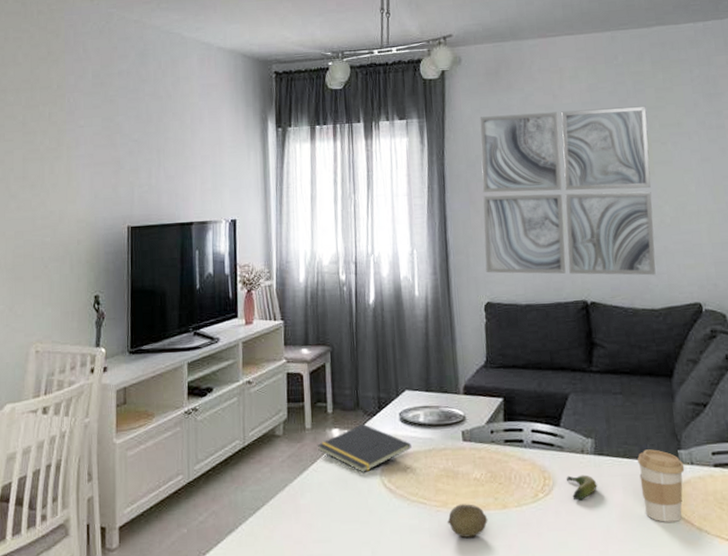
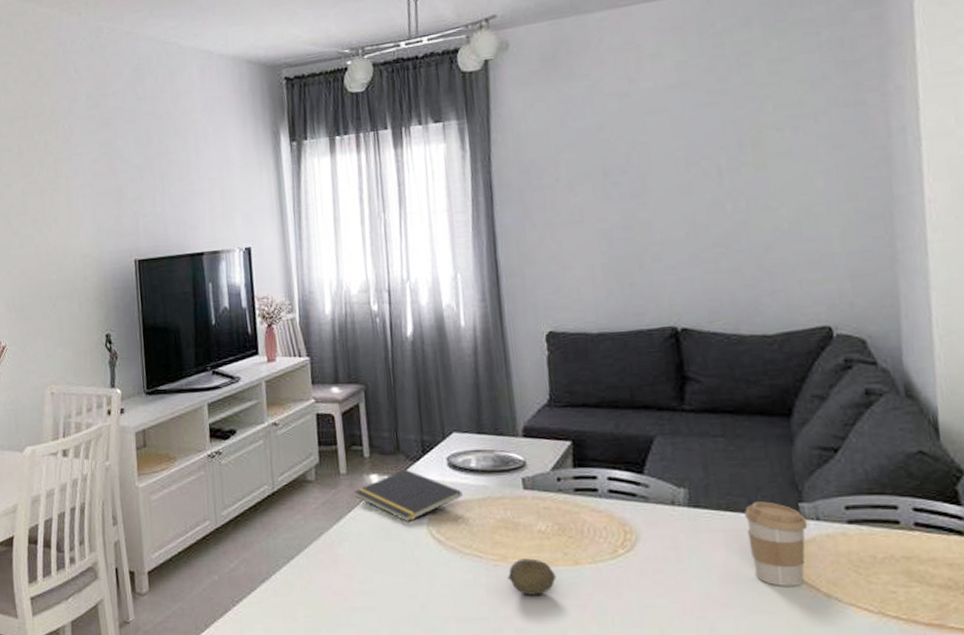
wall art: present [480,106,656,276] -> none [534,83,769,298]
banana: present [566,474,597,501] -> none [652,529,693,559]

